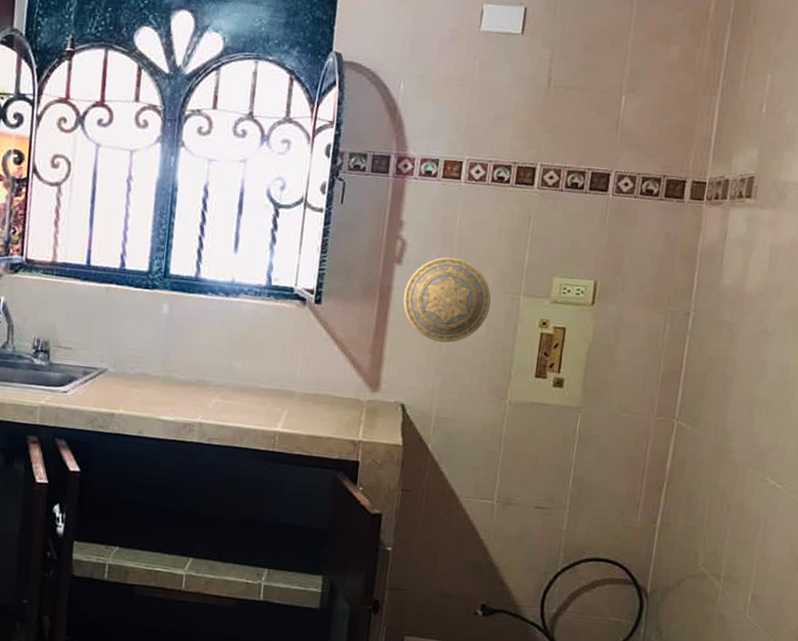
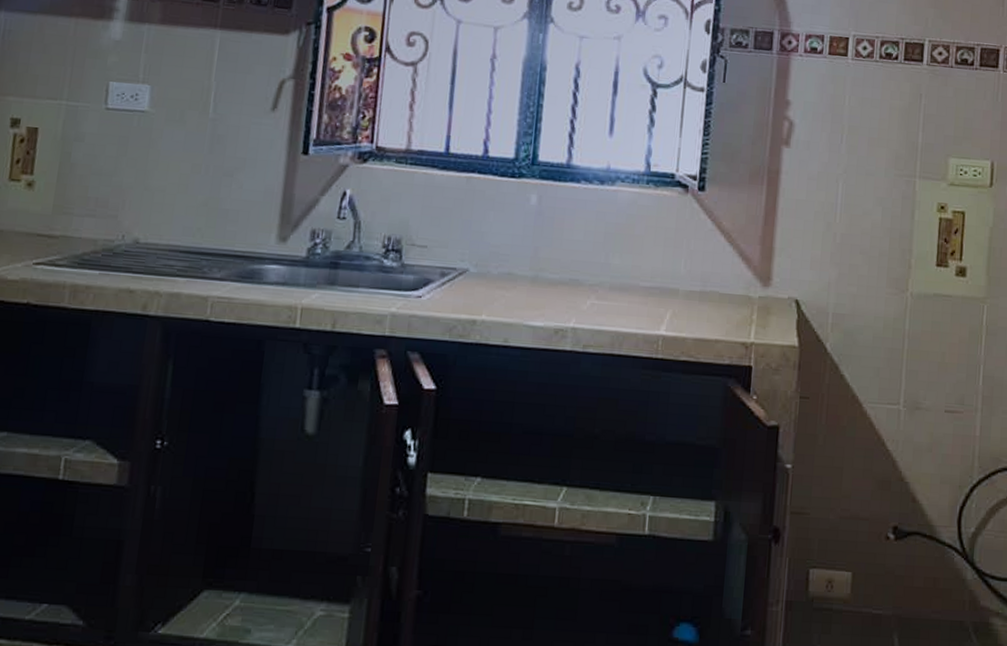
decorative plate: present [403,257,491,343] -> none [793,138,886,231]

